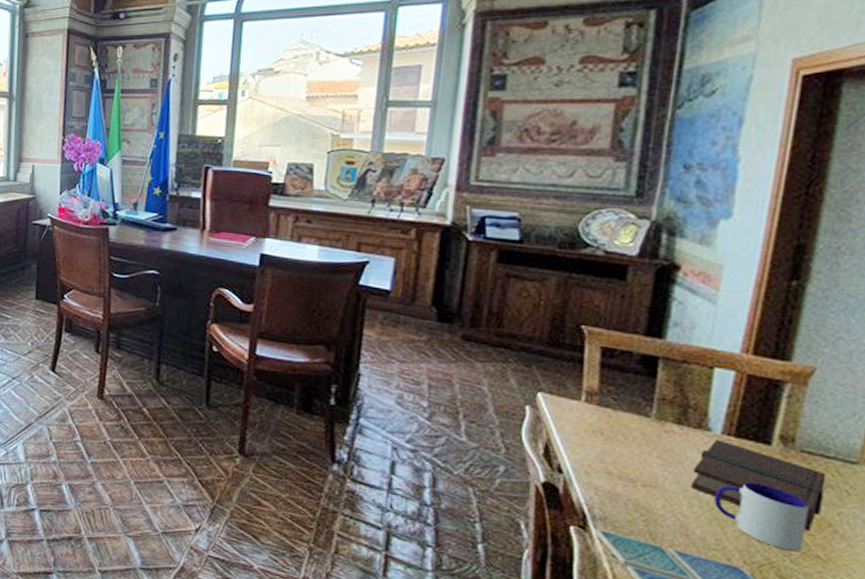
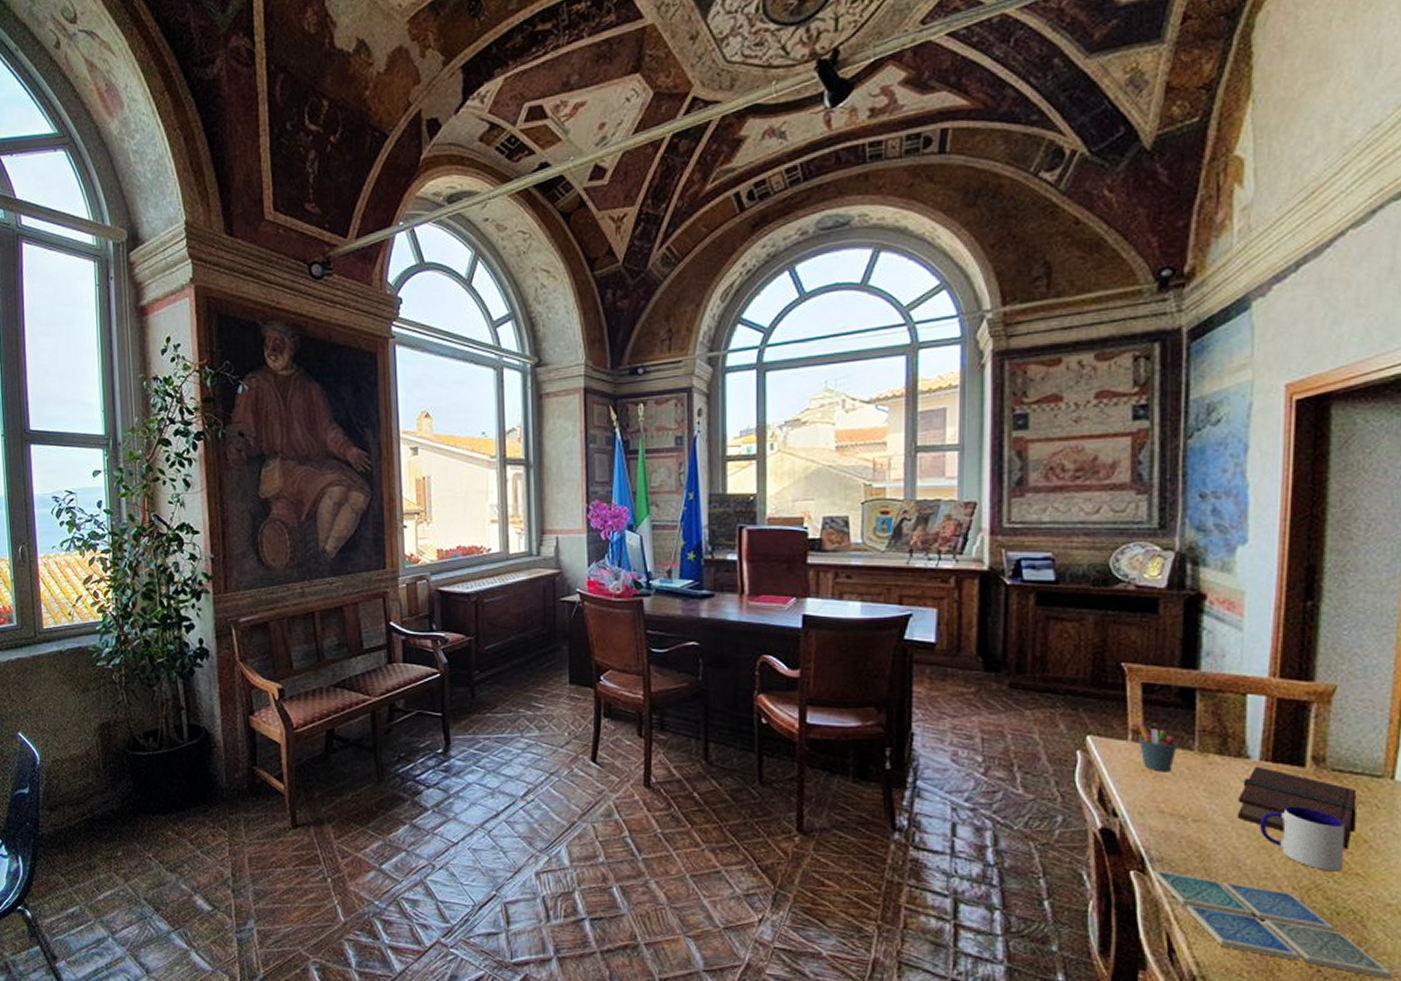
pen holder: none [592,388,634,436] -> present [1138,726,1178,772]

